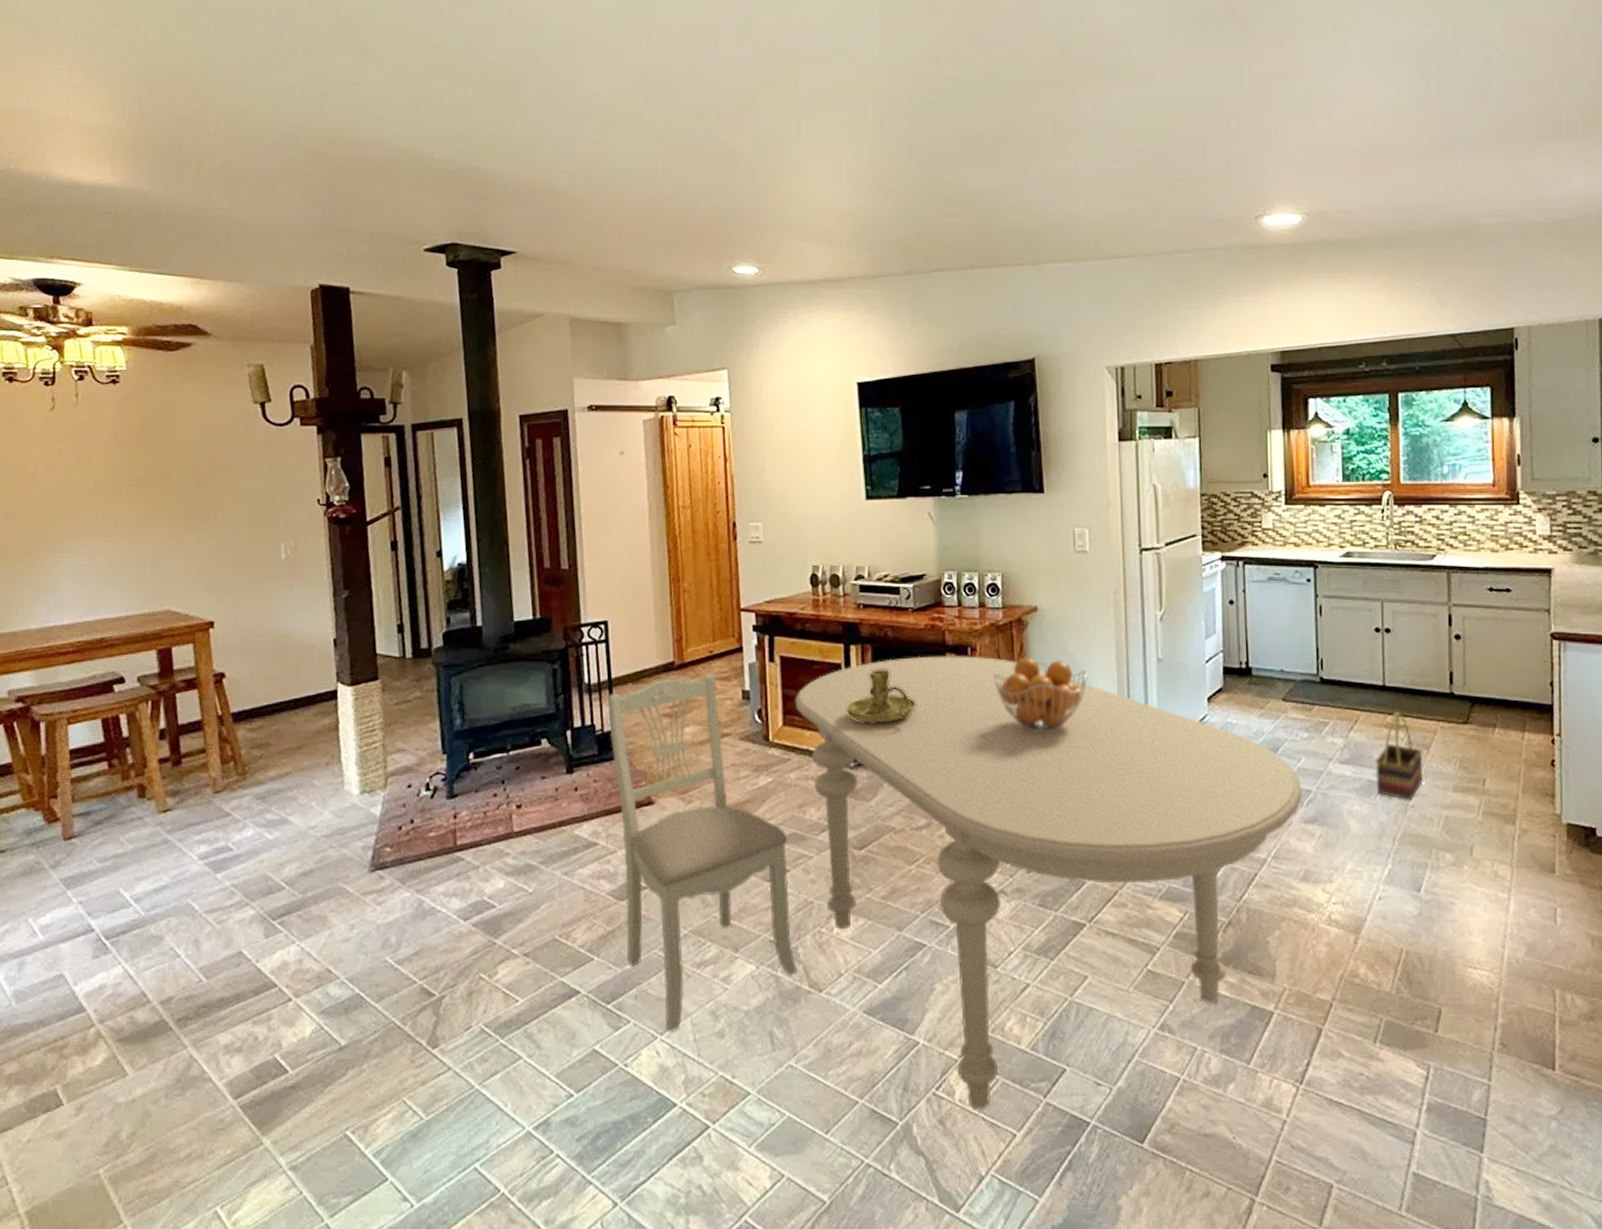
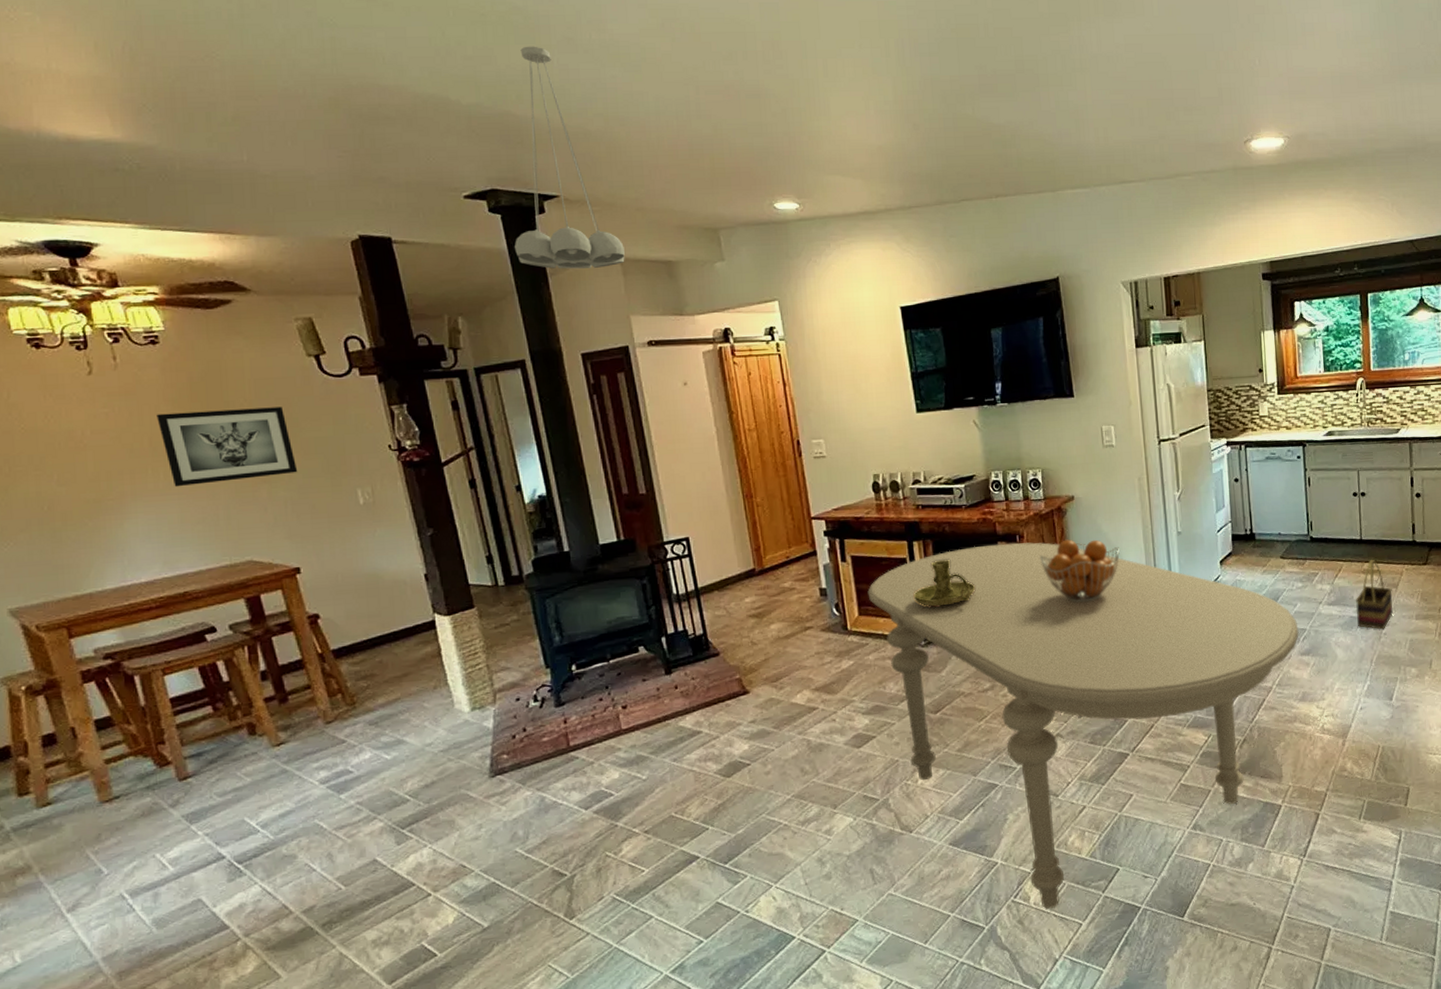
wall art: none [105,453,227,529] -> present [156,407,298,487]
pendant light: none [467,103,575,327] -> present [515,46,625,269]
dining chair: present [606,674,797,1033] -> none [695,577,890,881]

